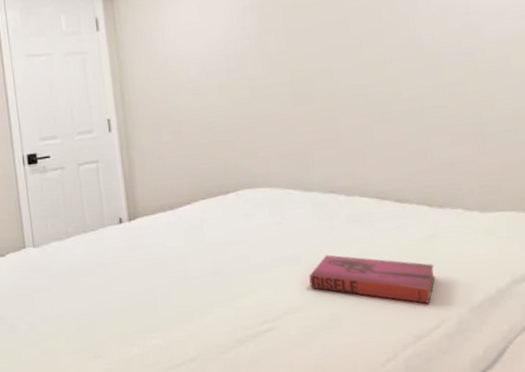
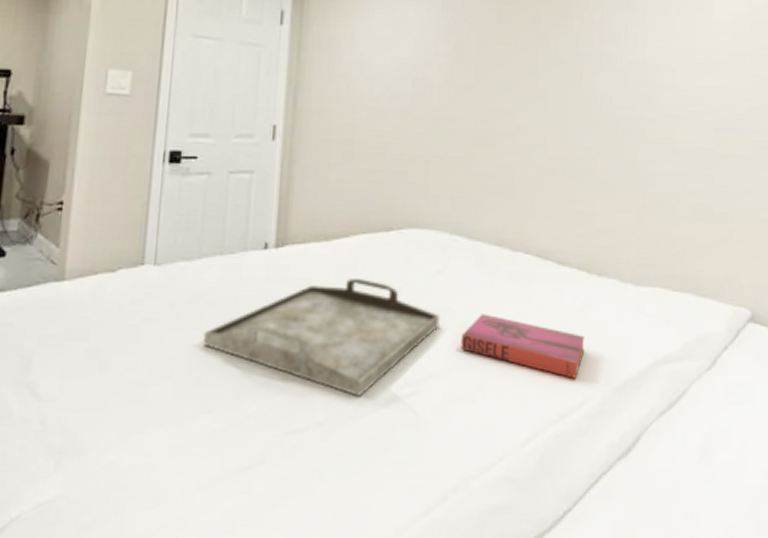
serving tray: none [83,237,287,336] -> present [202,277,440,398]

